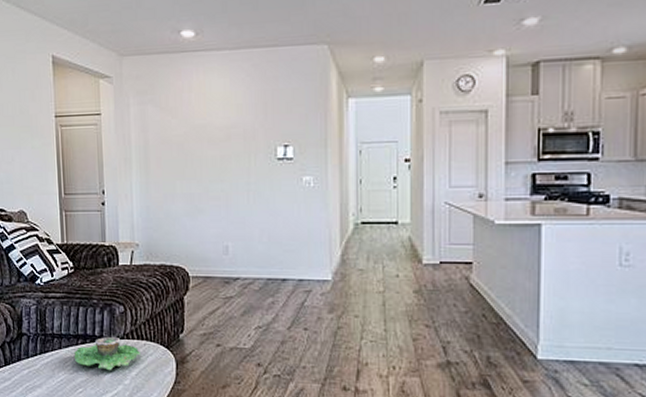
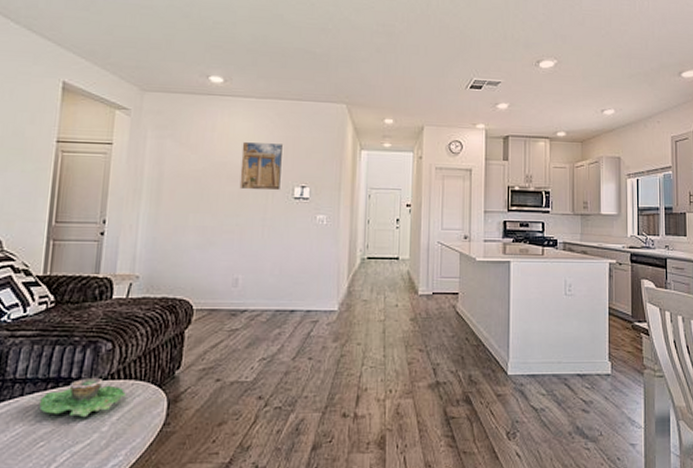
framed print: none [220,99,264,153] -> present [239,142,284,191]

